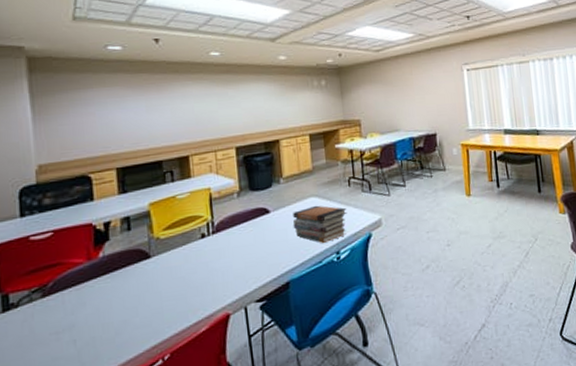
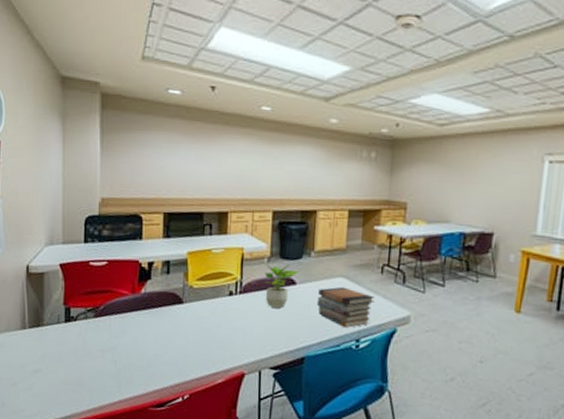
potted plant: none [235,195,270,241] -> present [265,264,298,308]

